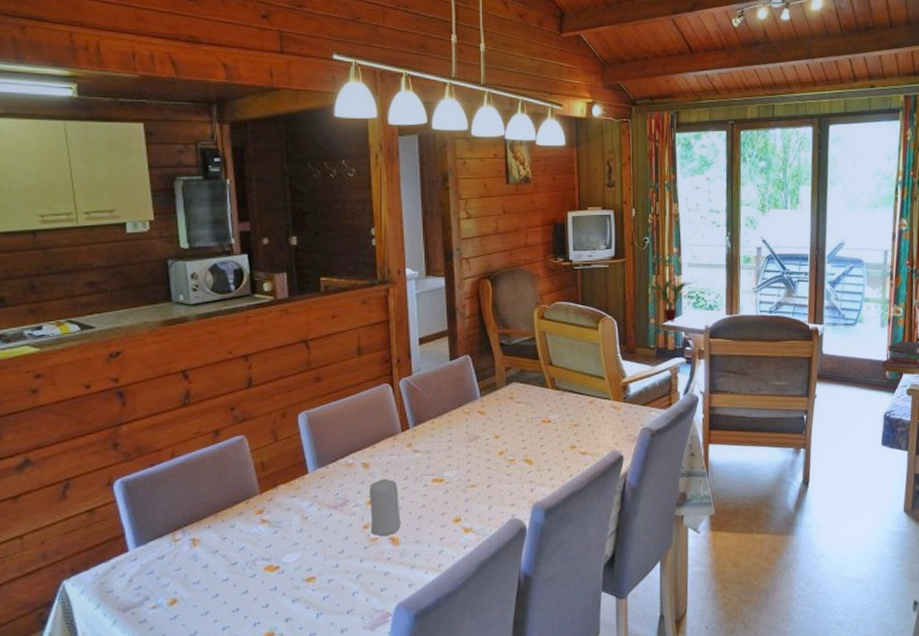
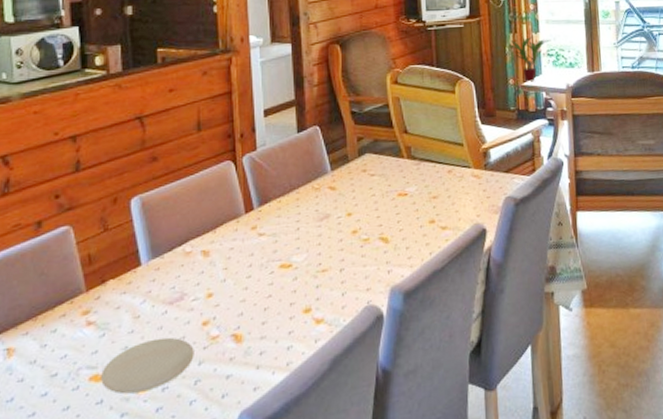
plate: none [275,537,356,583] -> present [101,337,194,394]
candle: present [368,478,401,536] -> none [208,266,244,333]

